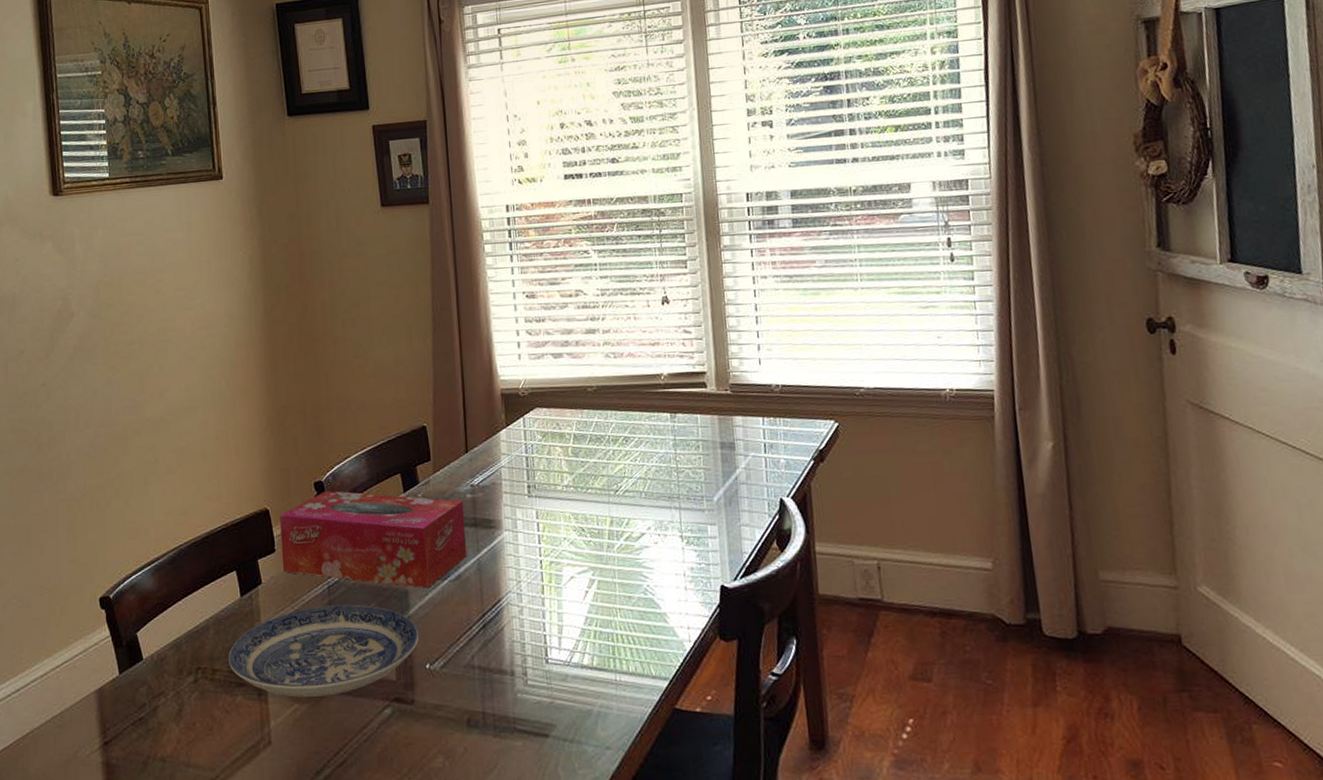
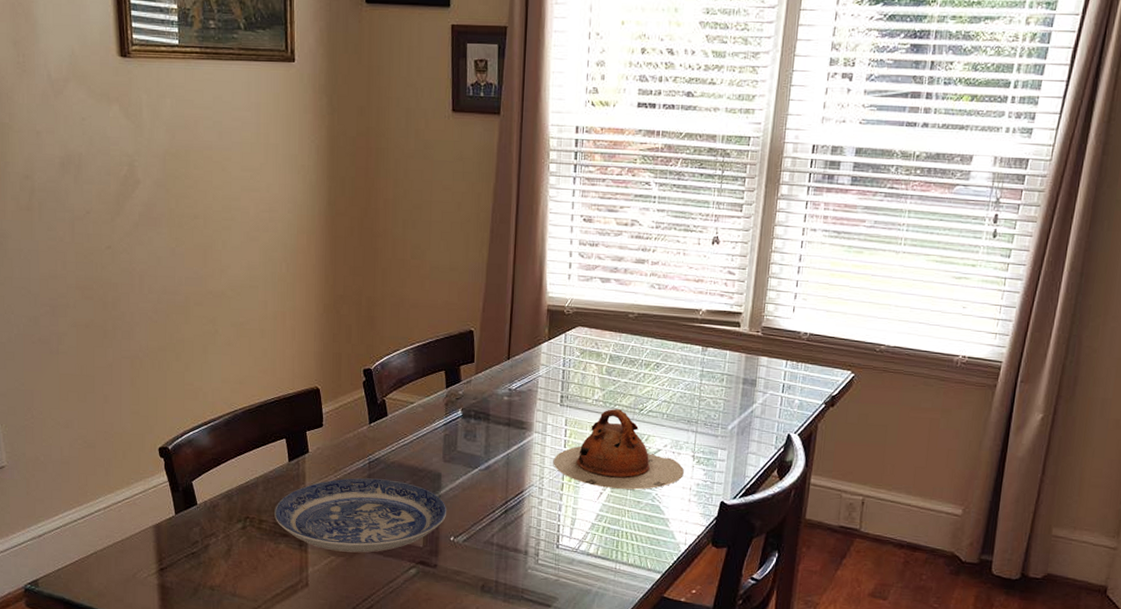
tissue box: present [280,491,468,588] -> none [328,378,500,474]
teapot: none [529,492,674,585] -> present [553,408,684,490]

